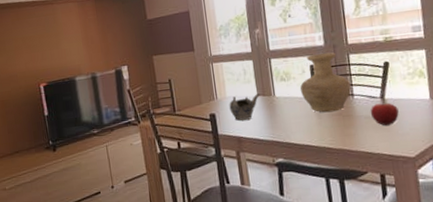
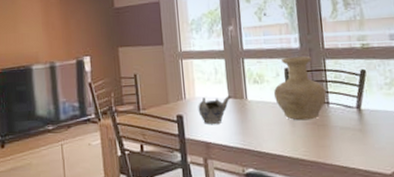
fruit: present [370,100,399,126] -> none [346,111,376,139]

